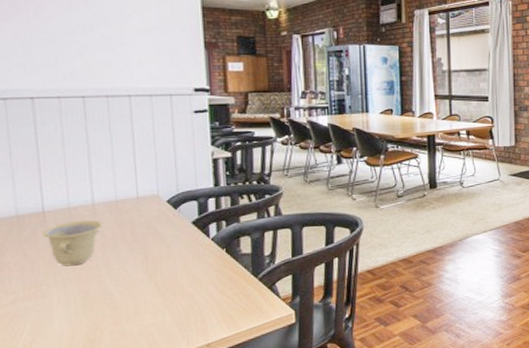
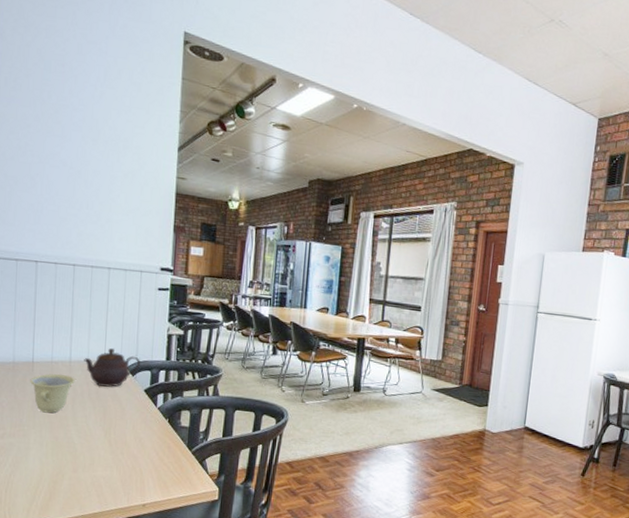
teapot: none [111,183,184,226] -> present [84,348,141,387]

